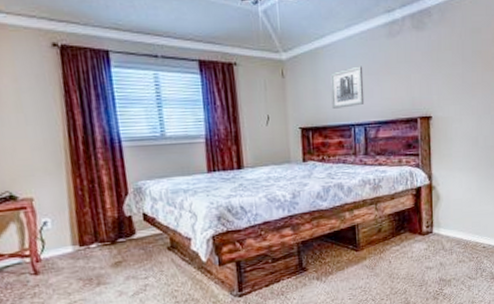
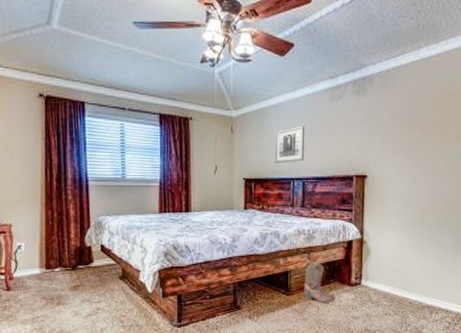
boots: none [373,212,408,256] -> present [303,261,336,303]

